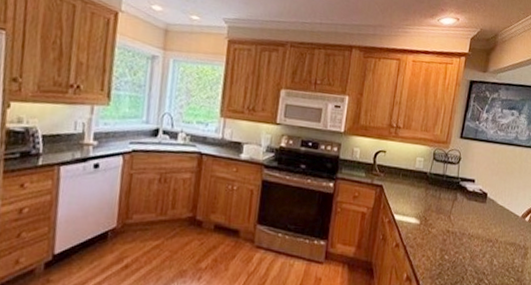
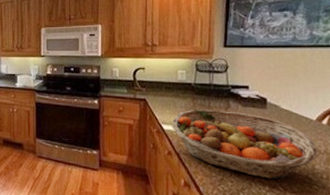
fruit basket: none [403,199,520,273] -> present [172,109,319,180]

